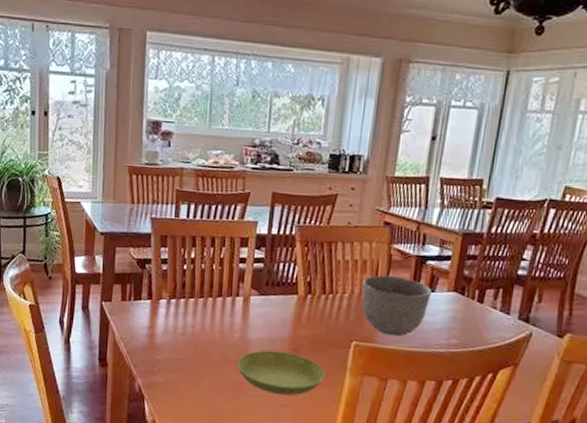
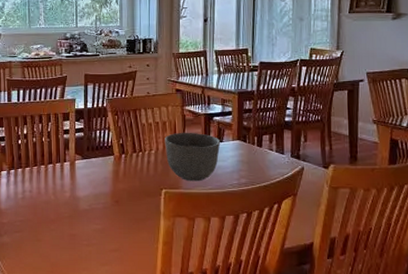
saucer: present [236,350,326,396] -> none [70,204,144,242]

